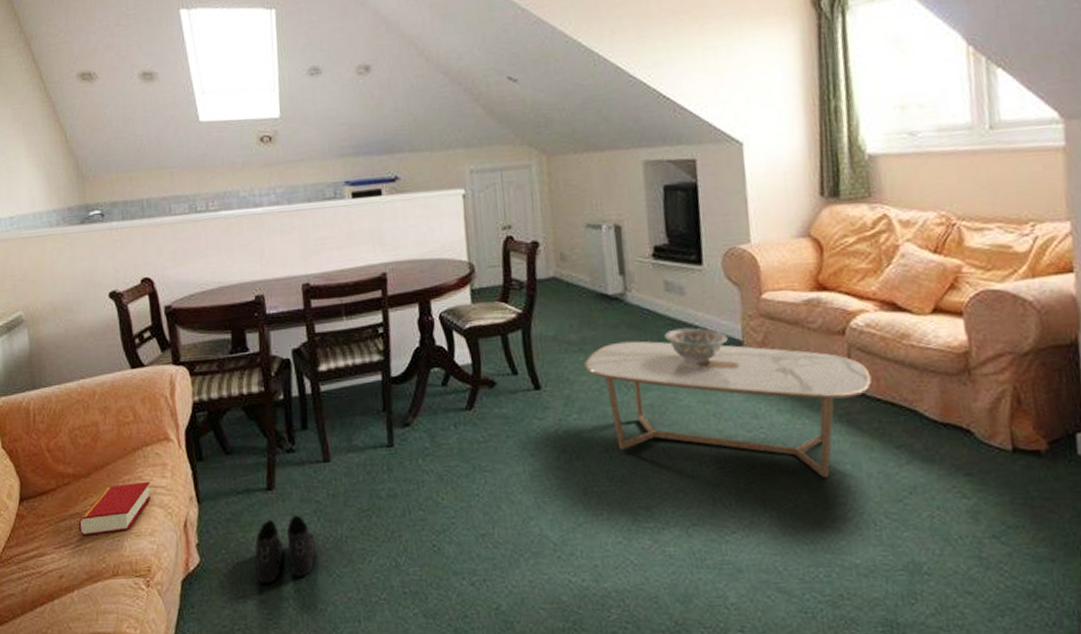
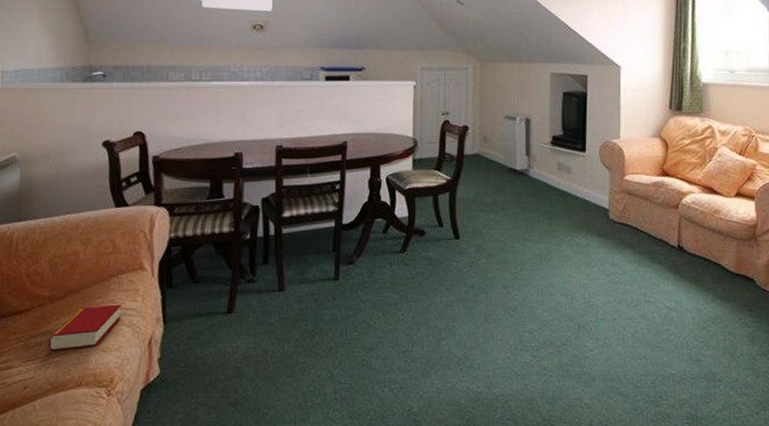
boots: present [254,514,316,584] -> none [209,334,264,392]
coffee table: present [584,340,872,478] -> none [494,205,693,311]
decorative bowl: present [664,328,728,364] -> none [554,198,599,224]

